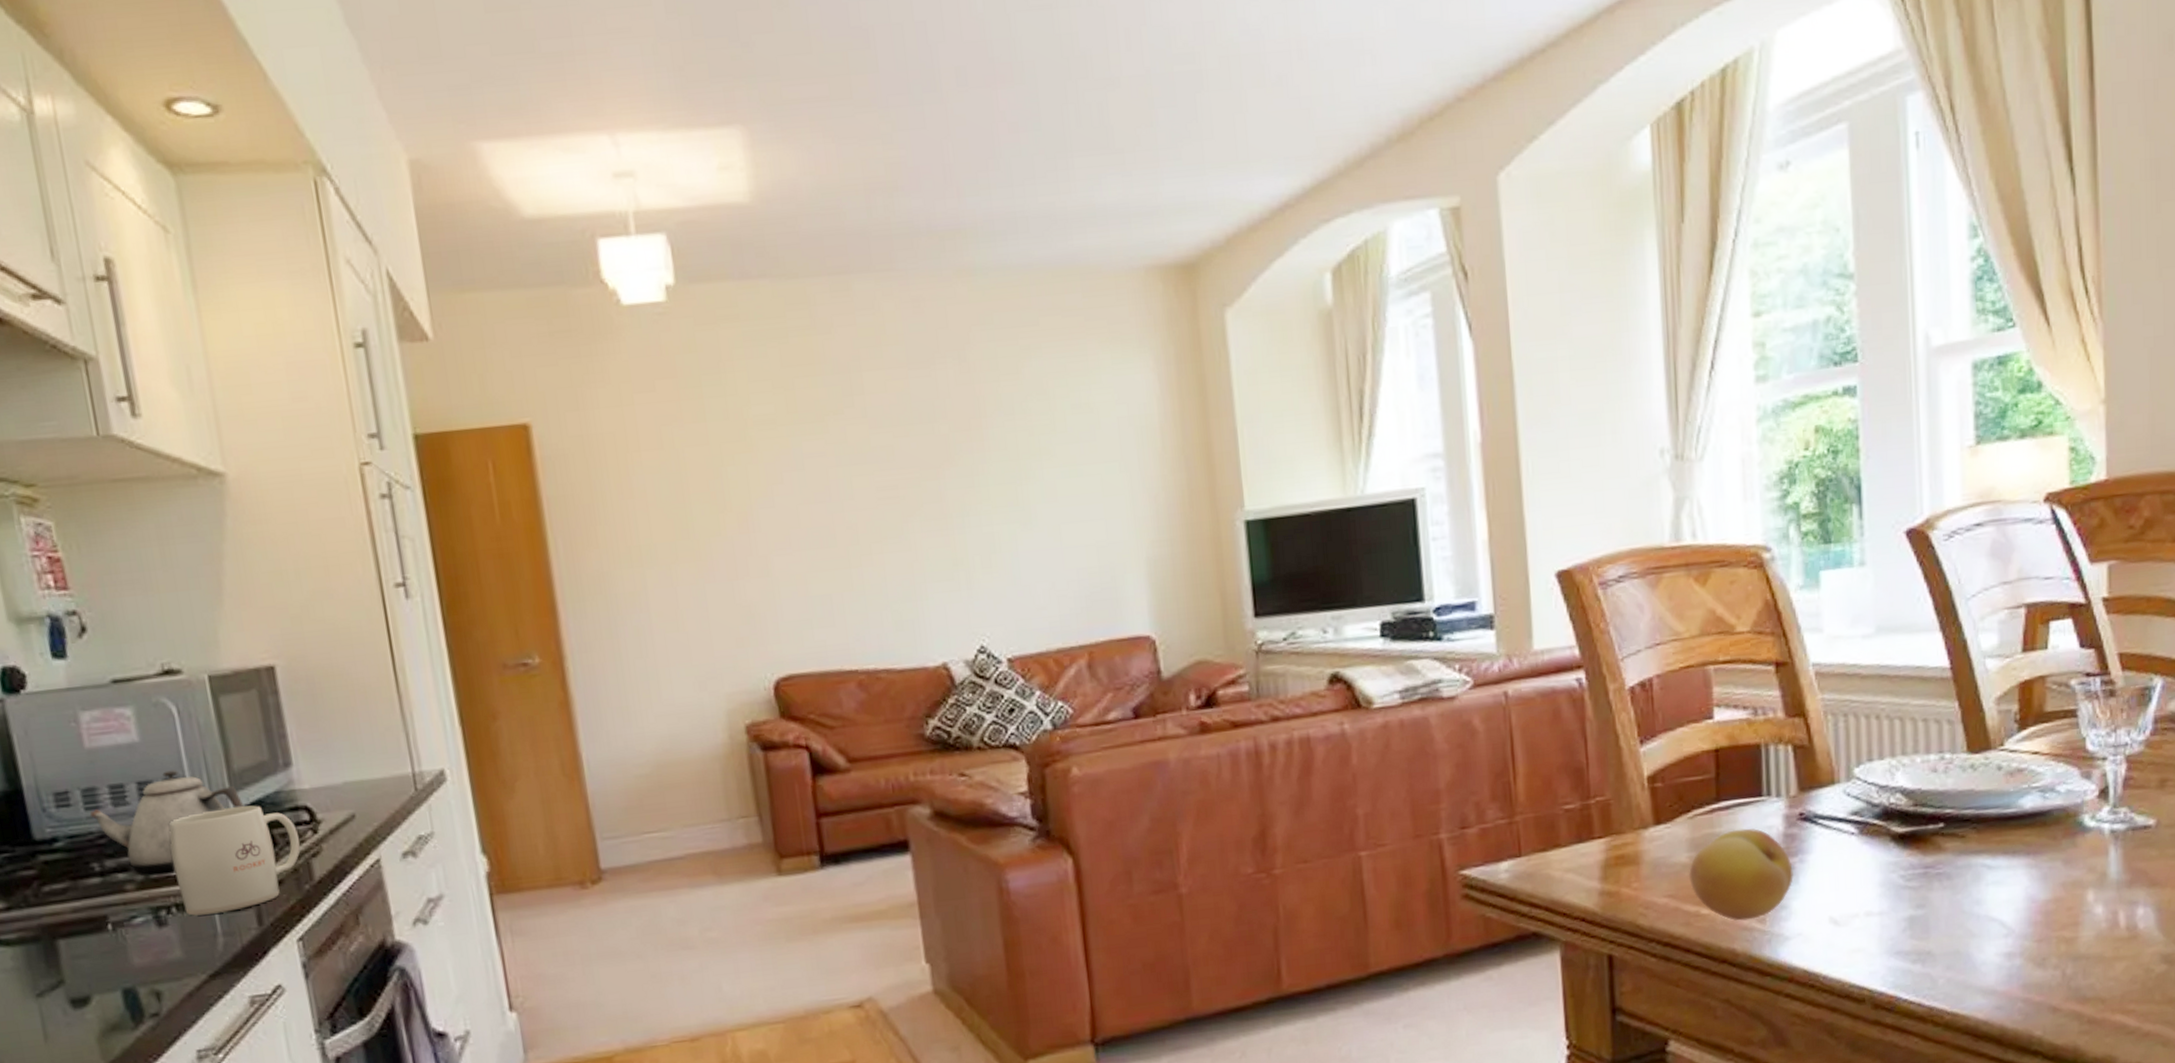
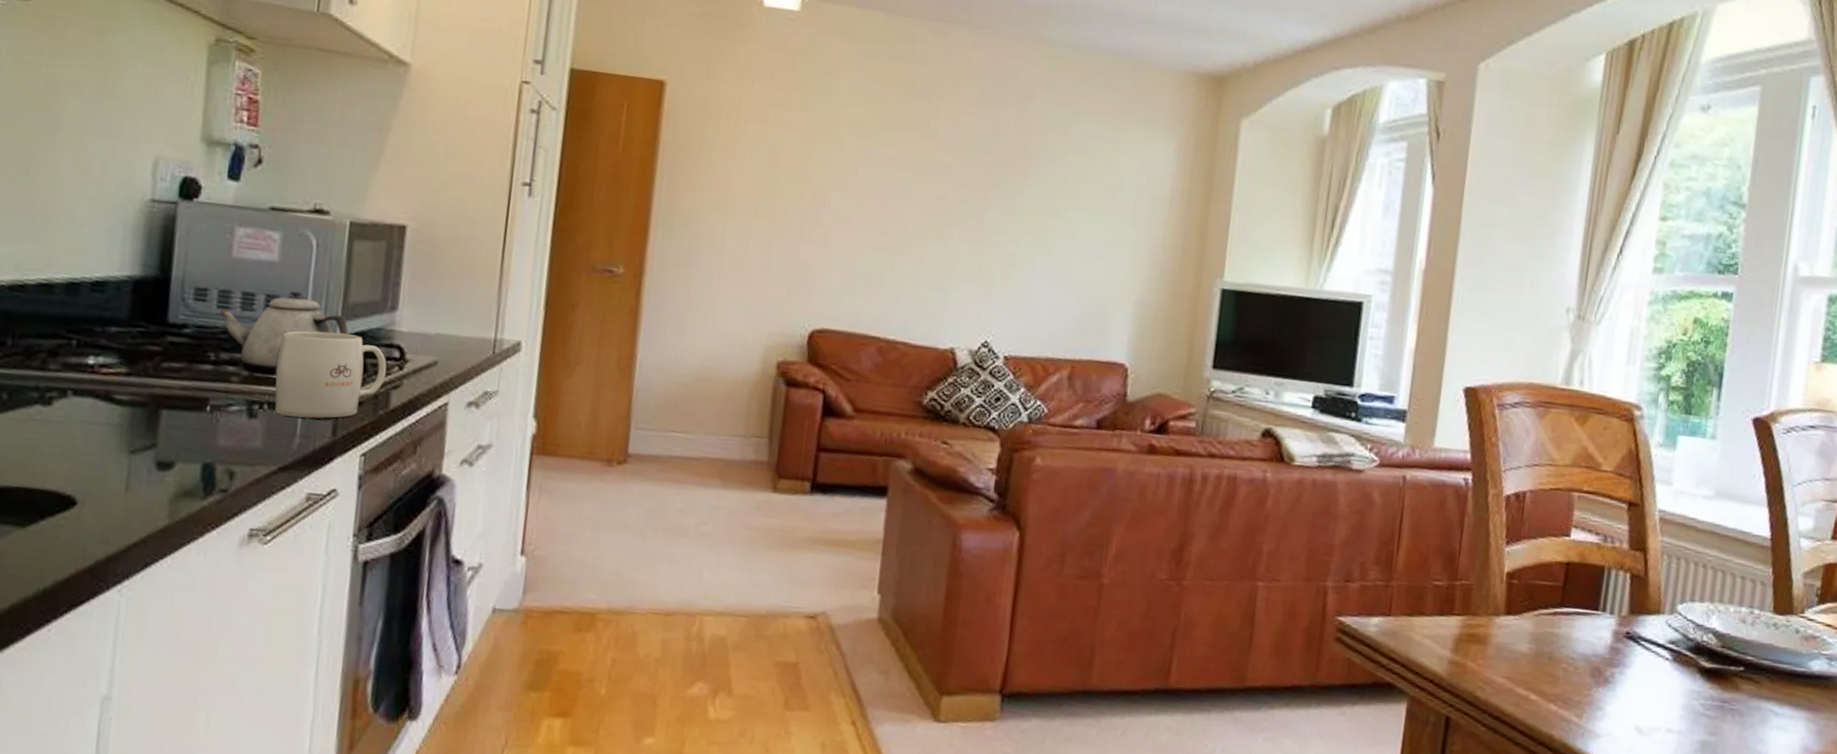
fruit: present [1689,828,1793,921] -> none [1526,633,1613,713]

